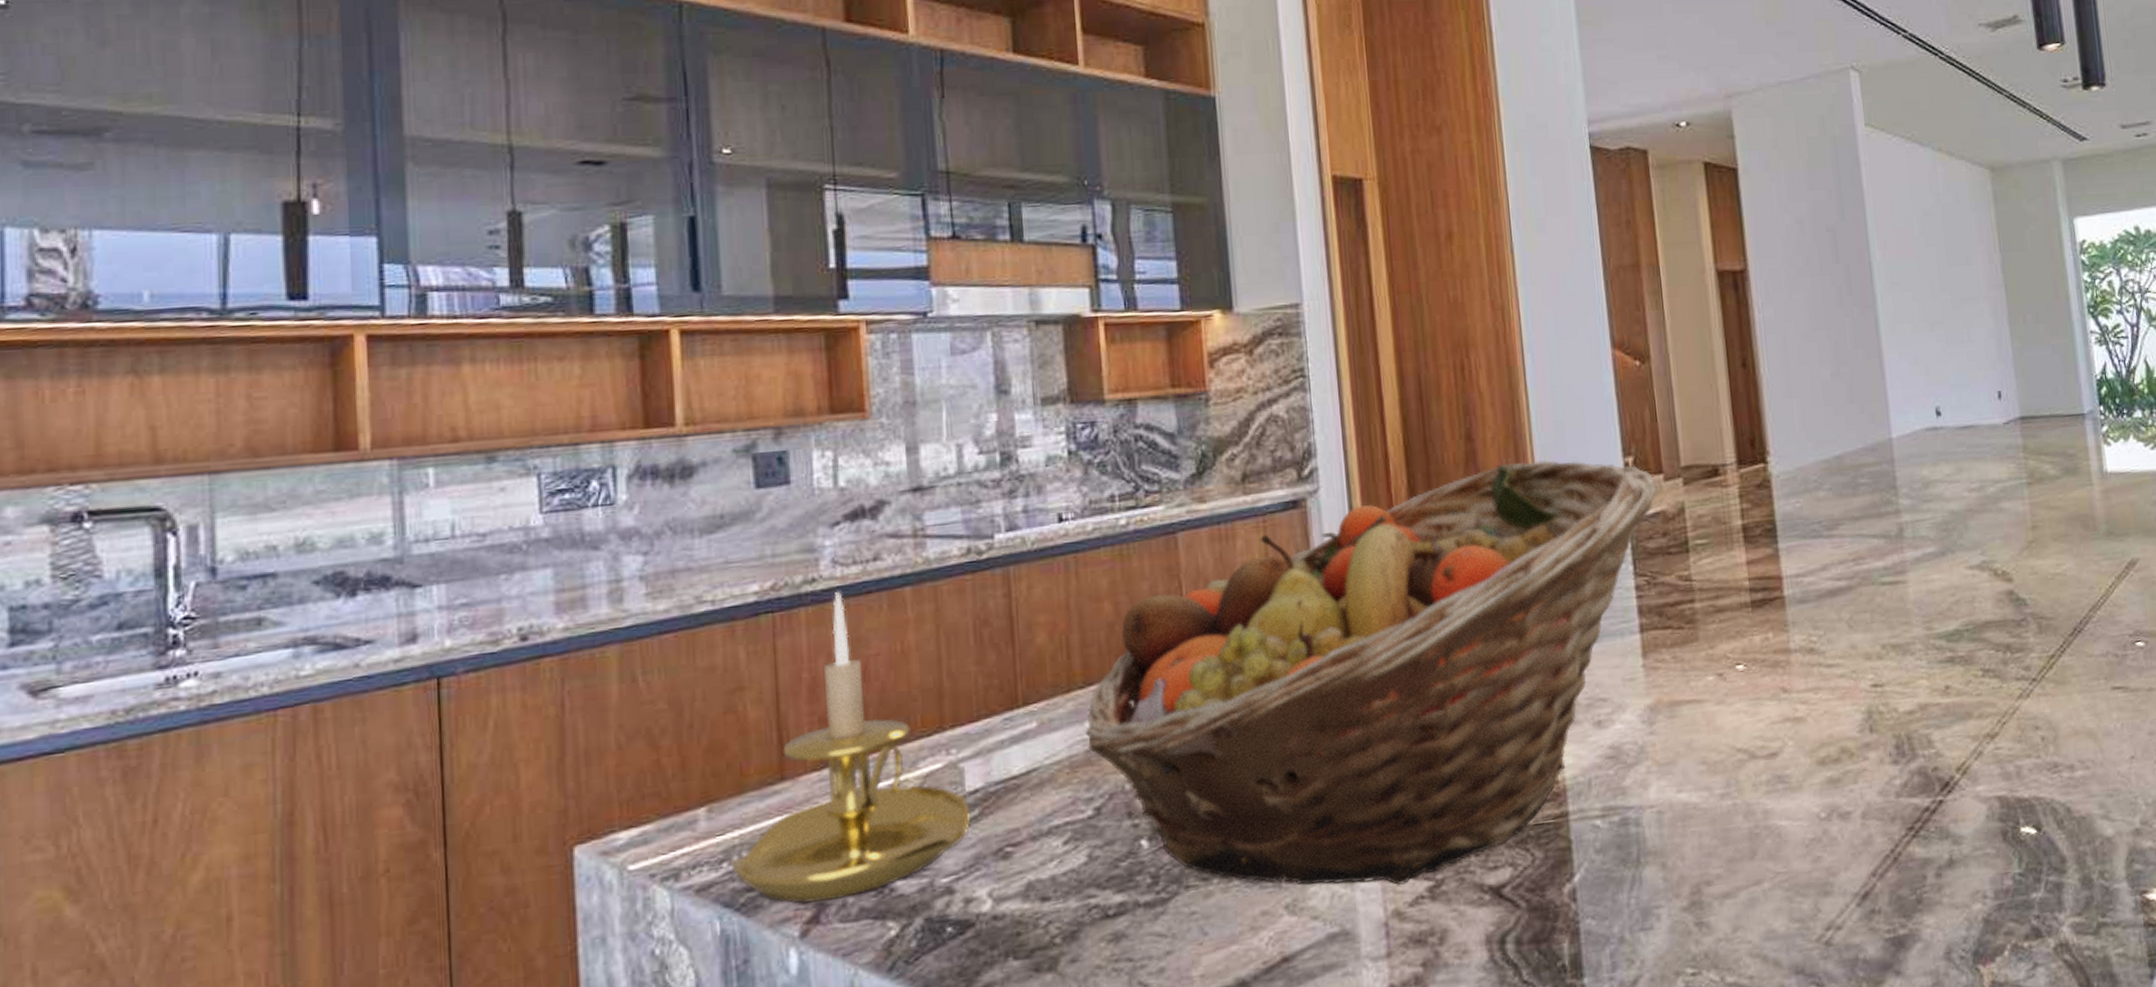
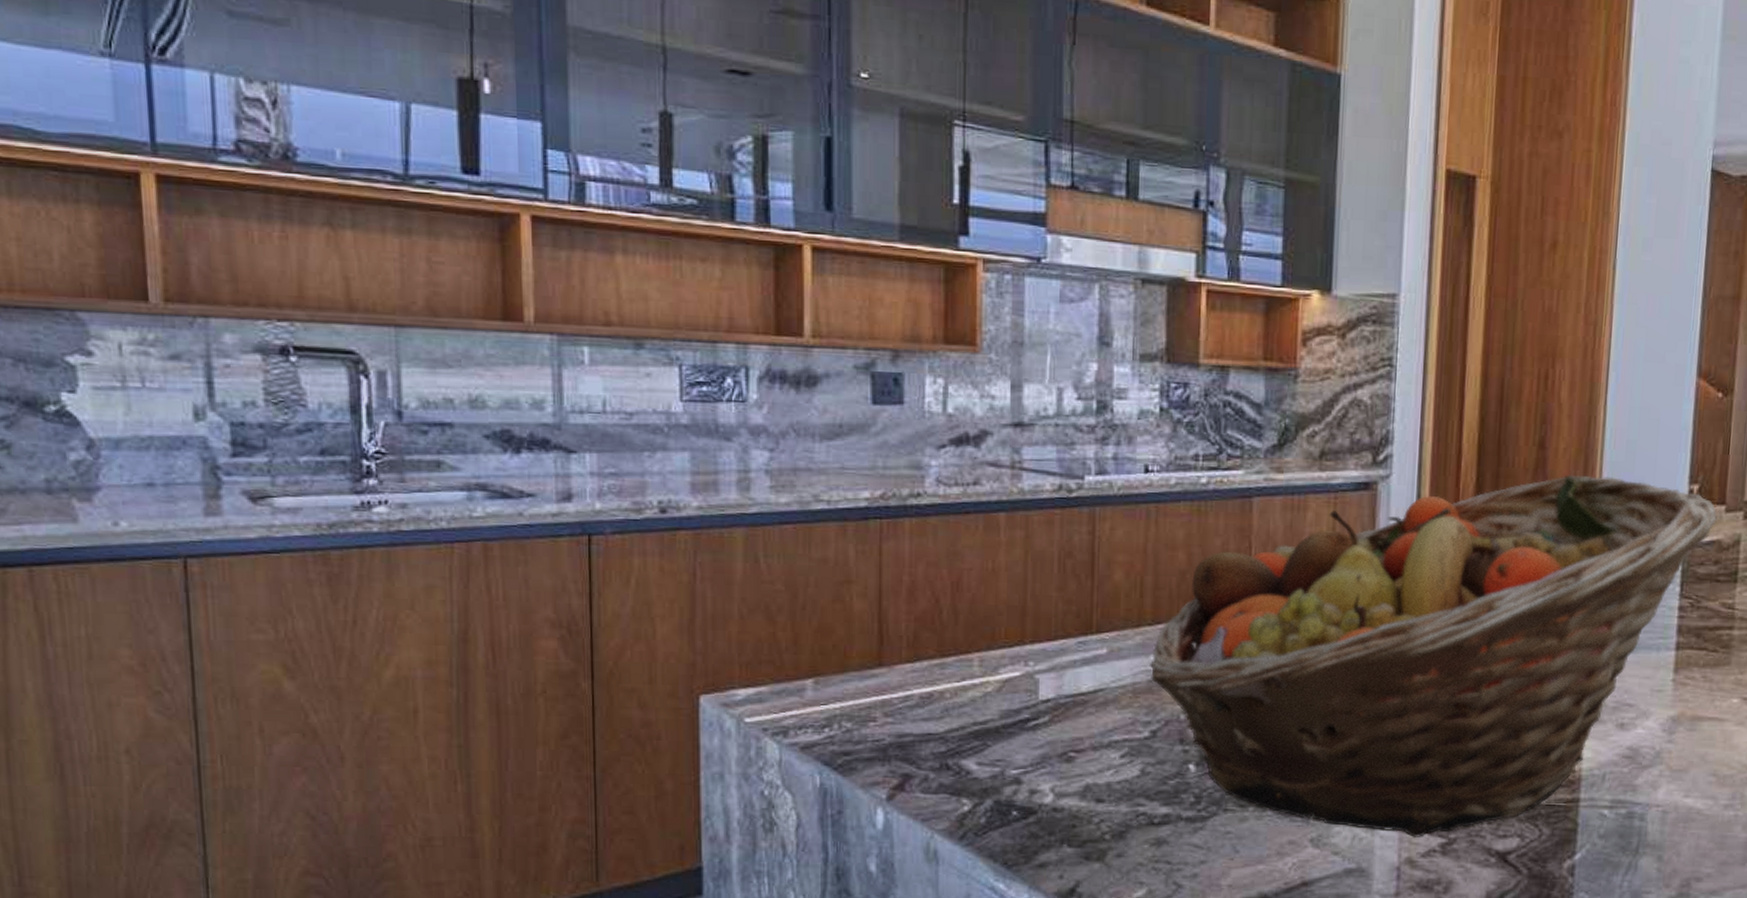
candle holder: present [729,592,971,903] -> none [831,509,1042,773]

